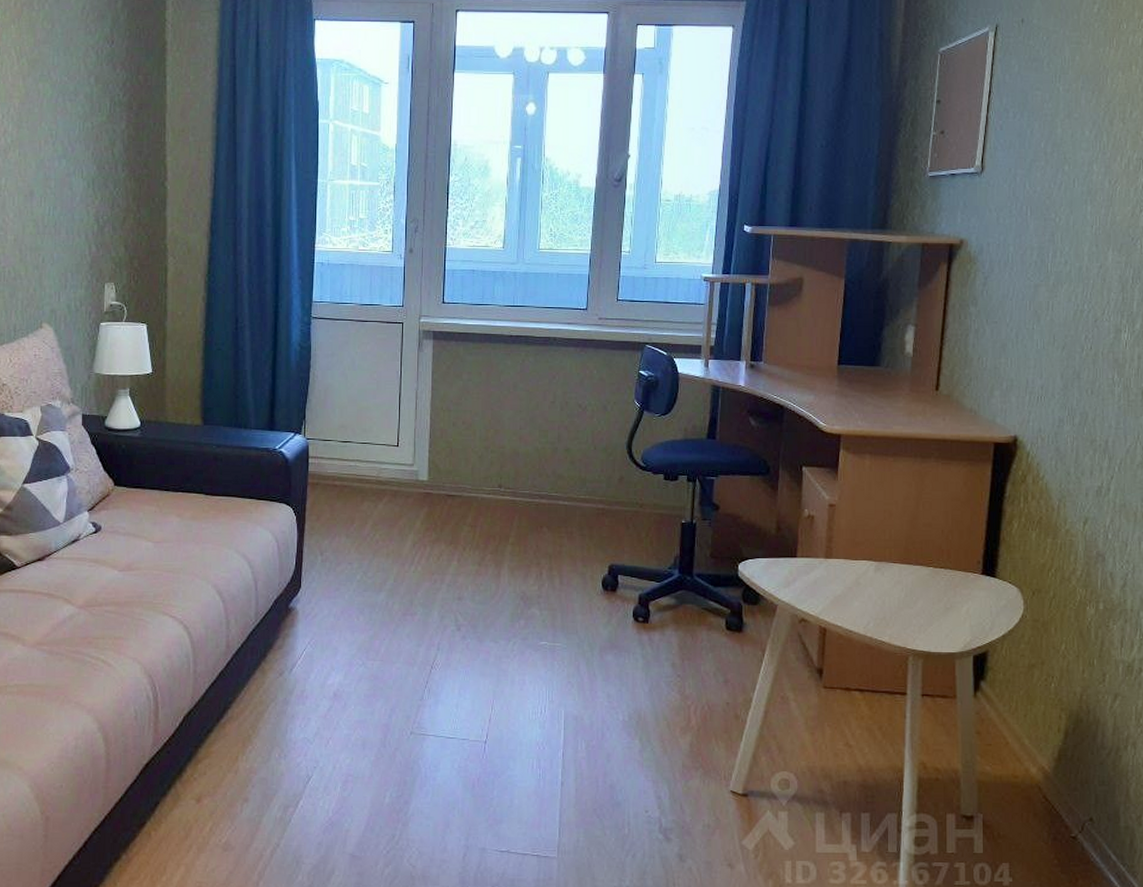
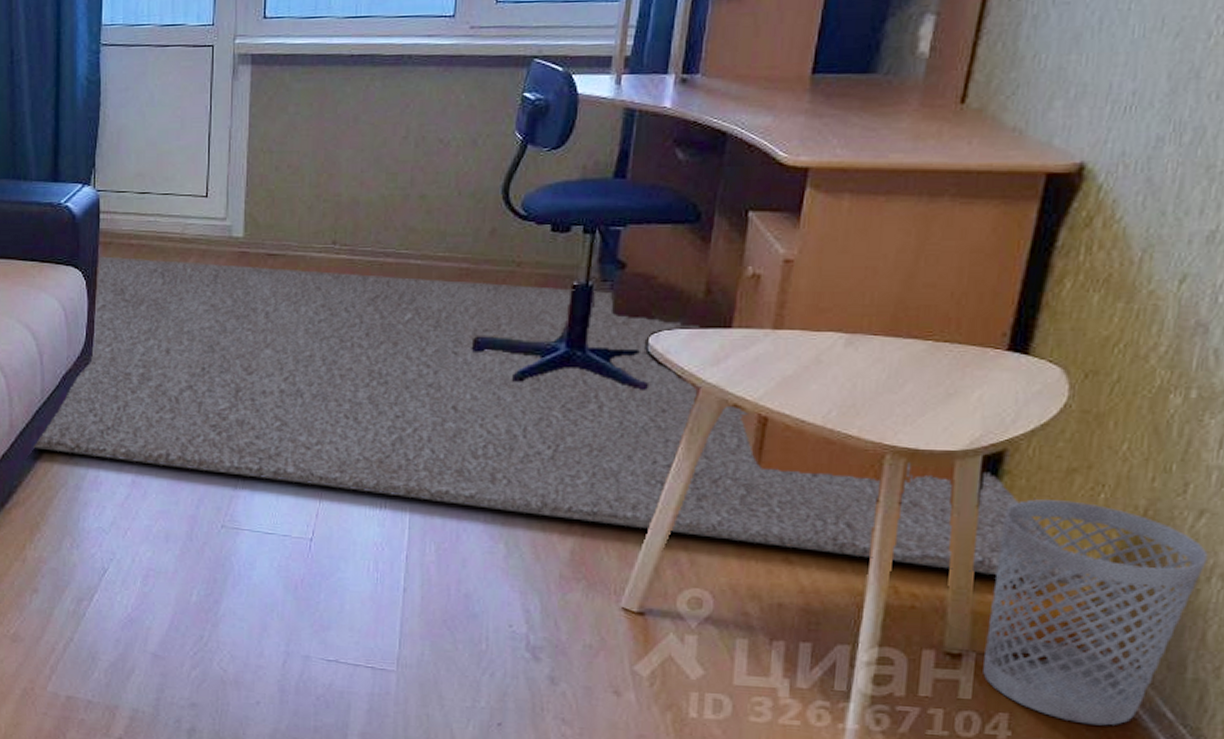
rug: none [247,495,1062,758] -> present [33,256,1106,588]
wastebasket: none [988,689,1123,869] -> present [983,499,1208,726]

